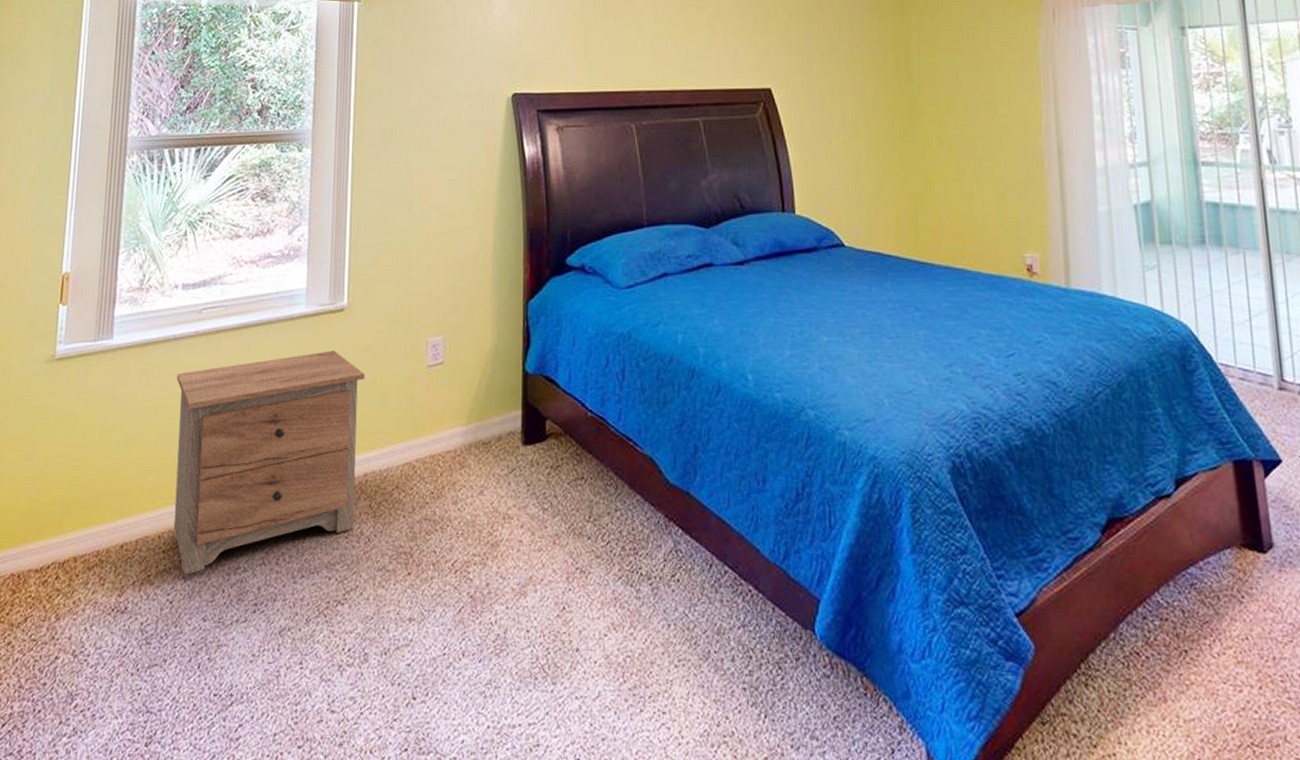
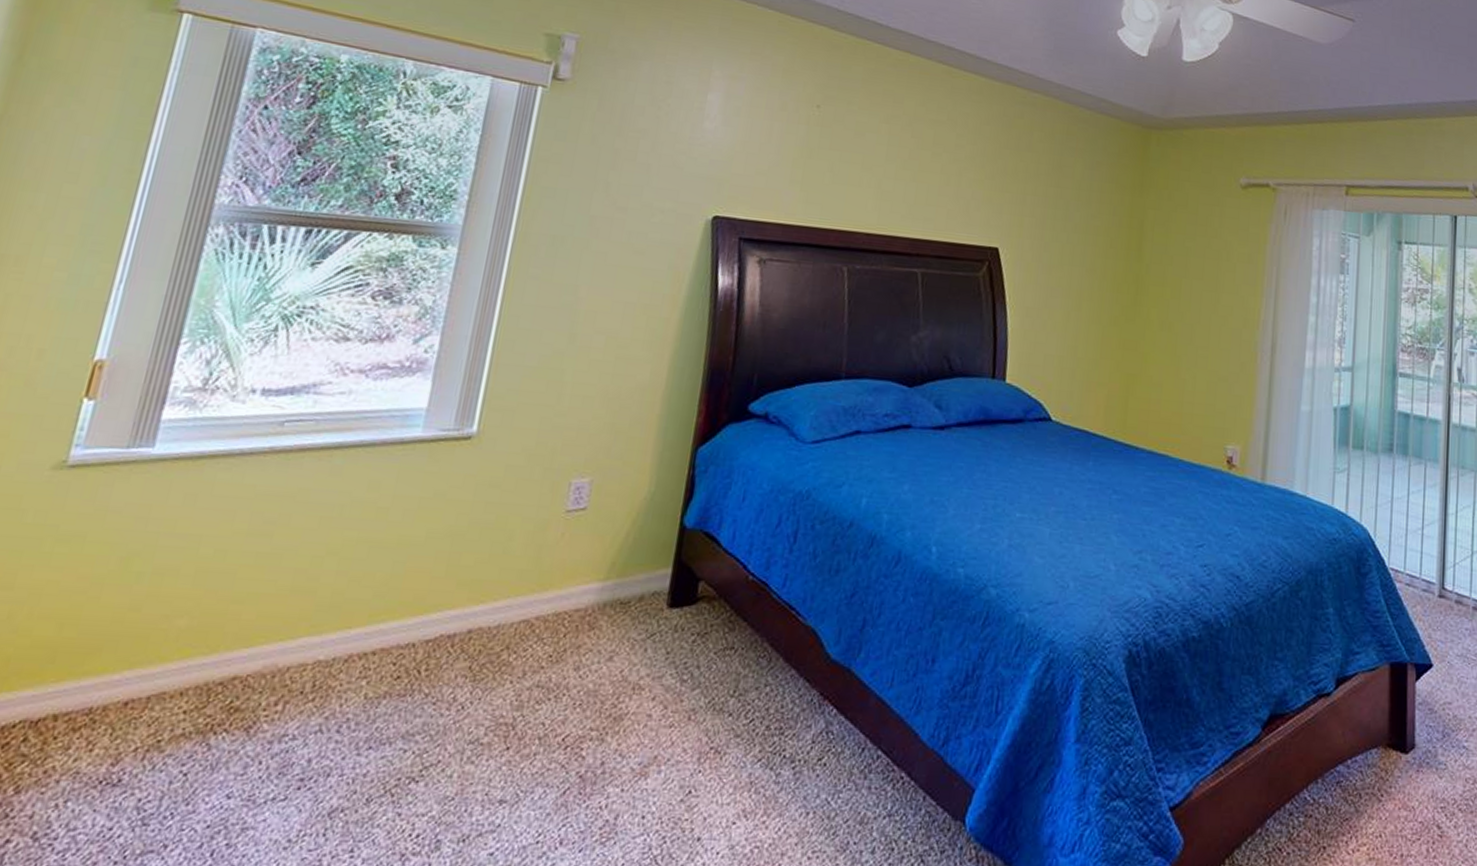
nightstand: present [173,350,366,575] -> none [203,483,488,742]

